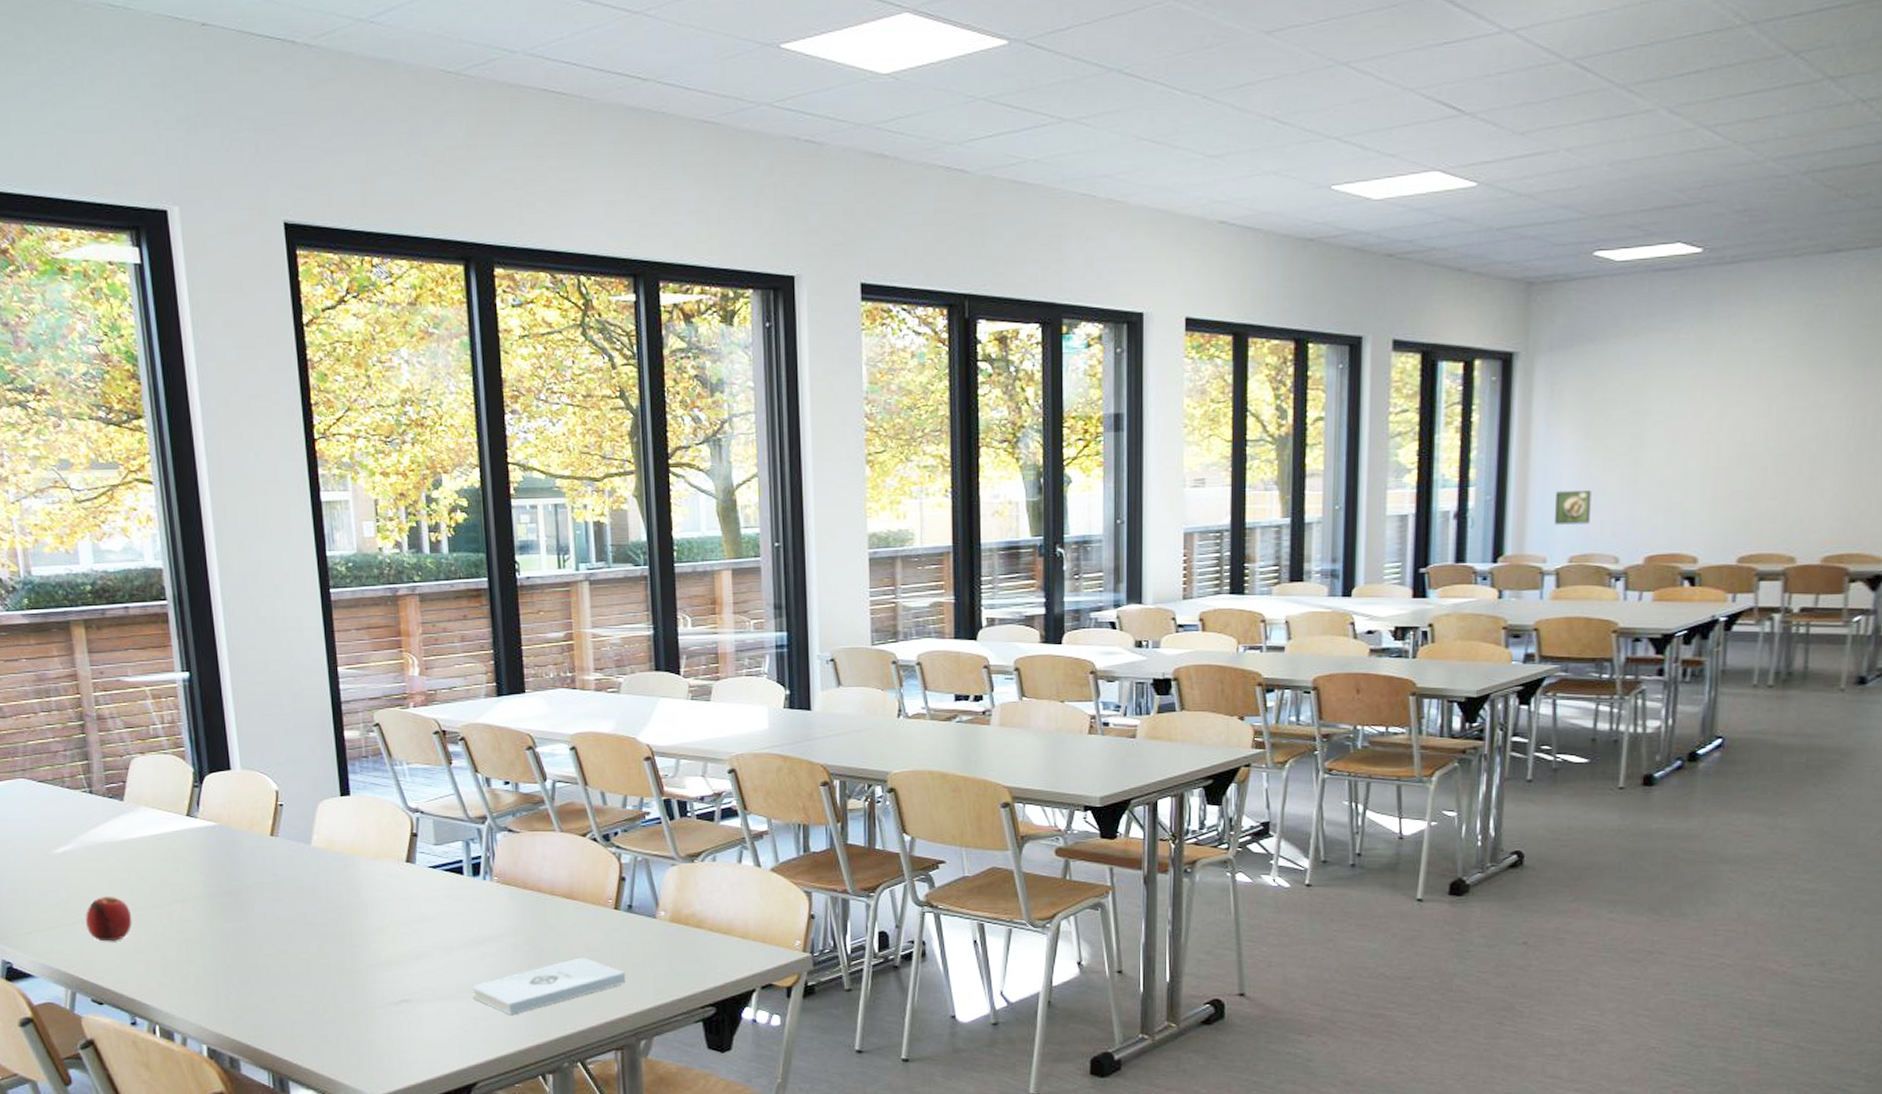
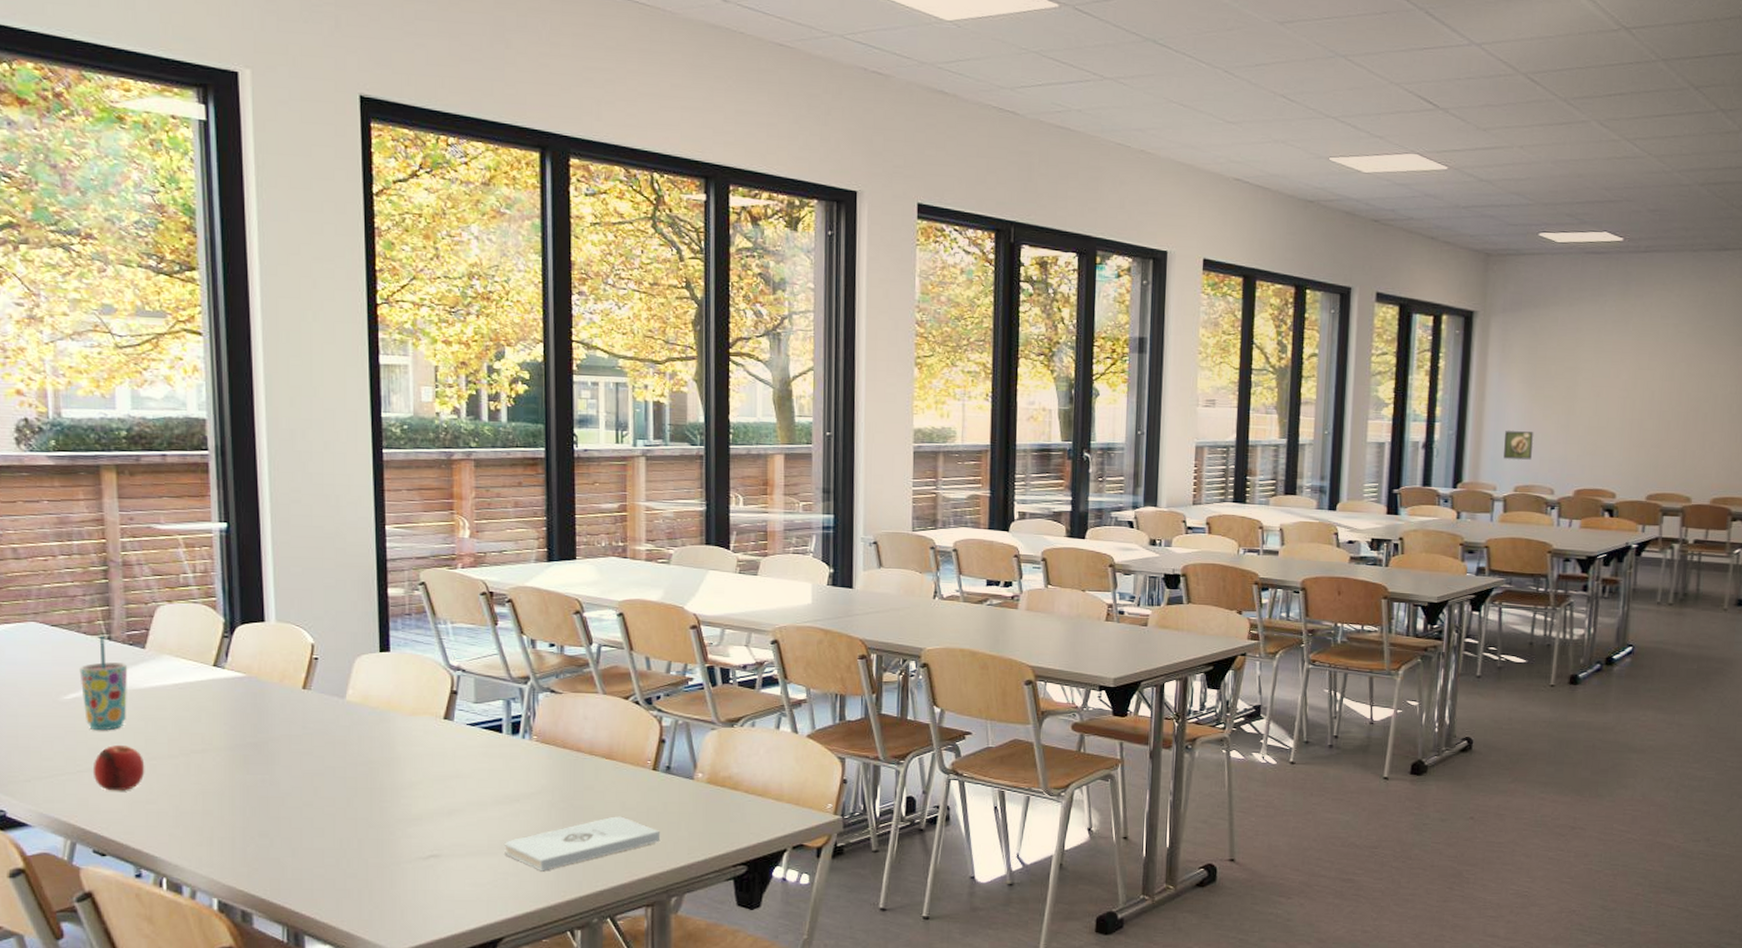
cup: none [66,790,112,883] -> present [79,636,128,731]

